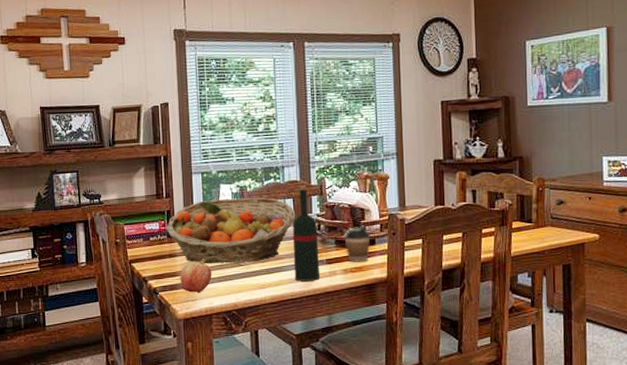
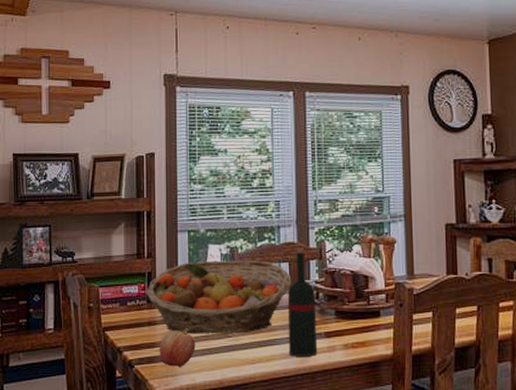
coffee cup: present [344,225,371,262] -> none [345,295,375,337]

